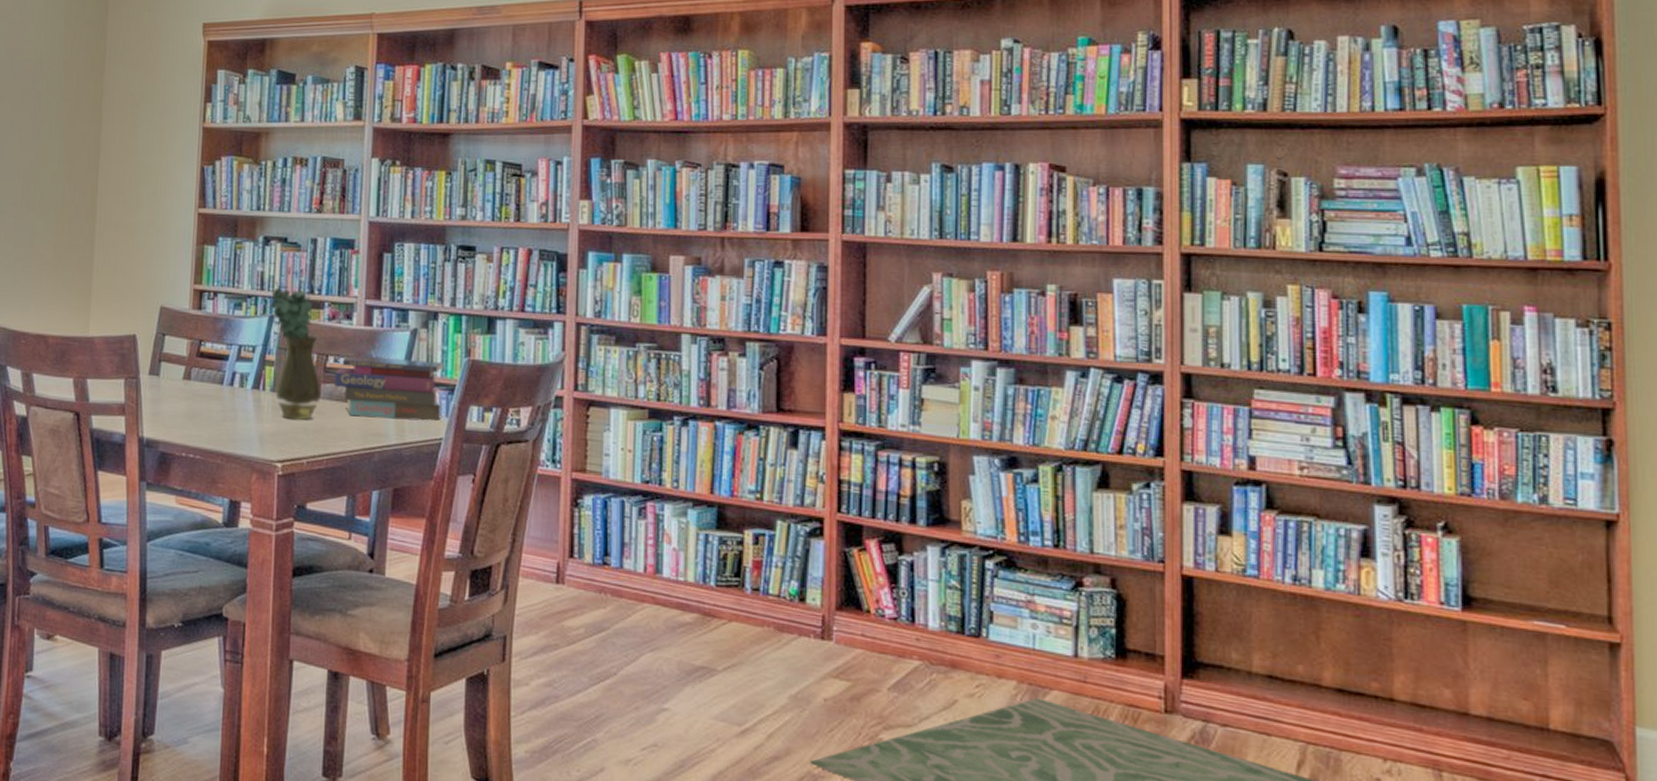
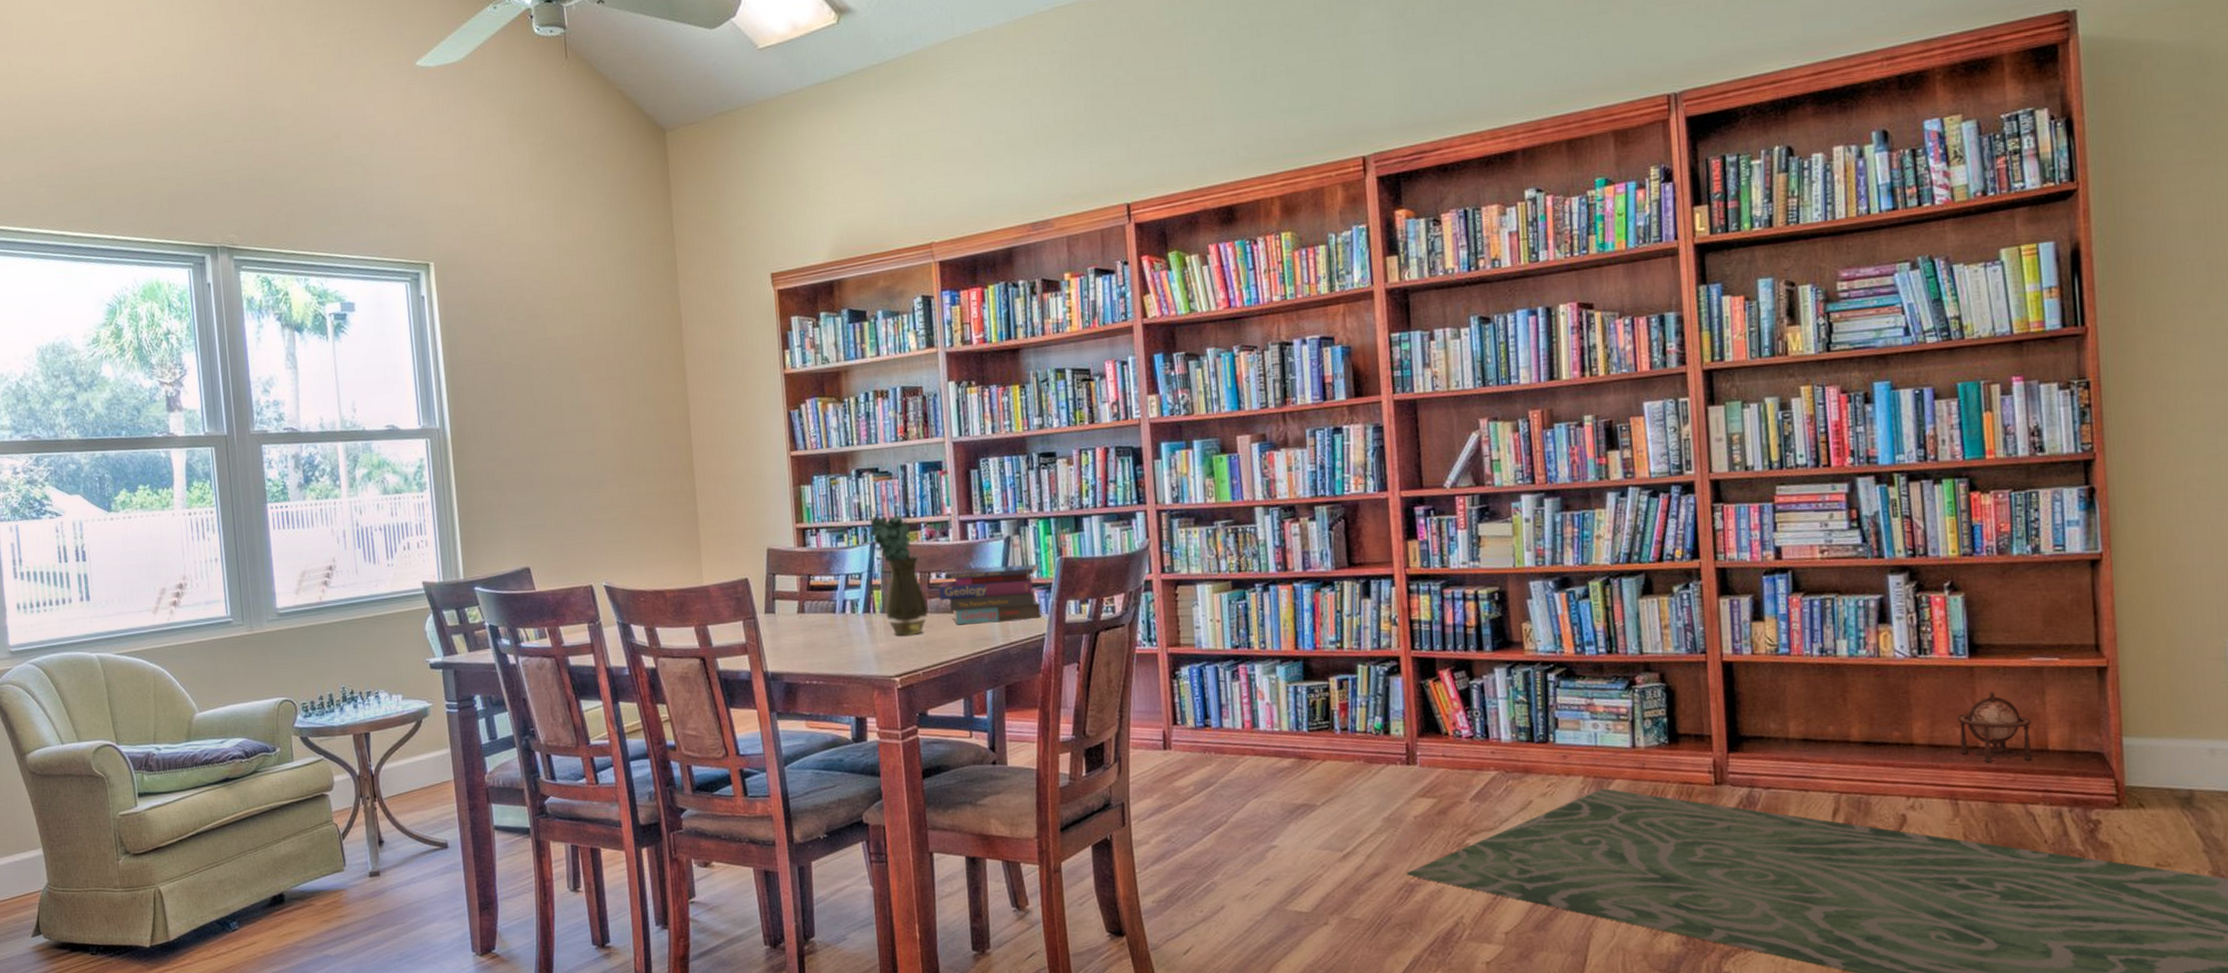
globe: none [1446,652,1532,740] -> present [1957,691,2034,763]

